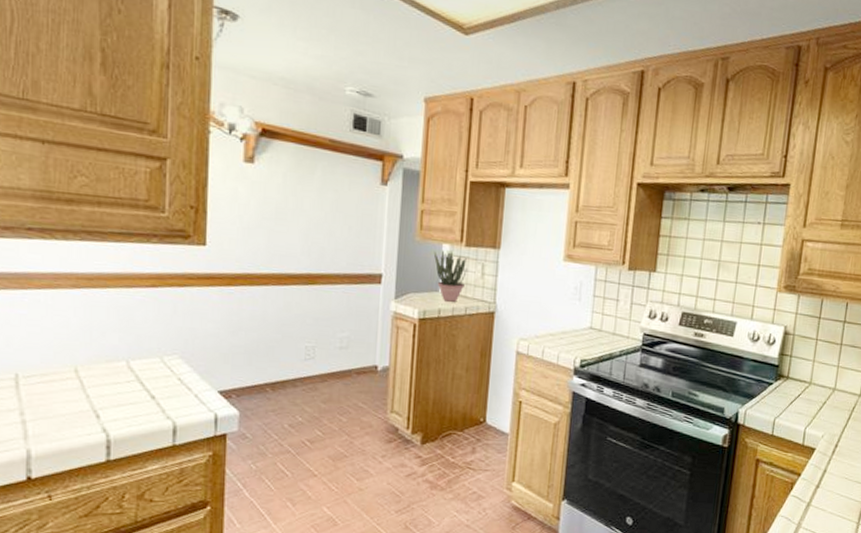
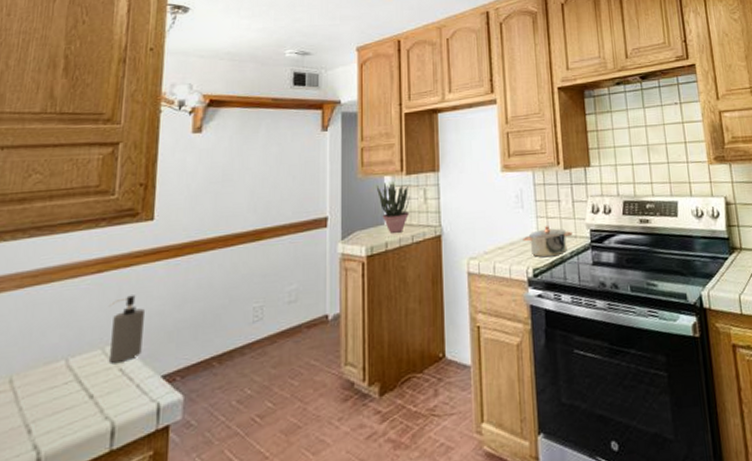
soap dispenser: none [165,314,201,373] -> present [108,295,146,363]
cooking pot: none [575,322,626,352] -> present [523,226,573,258]

